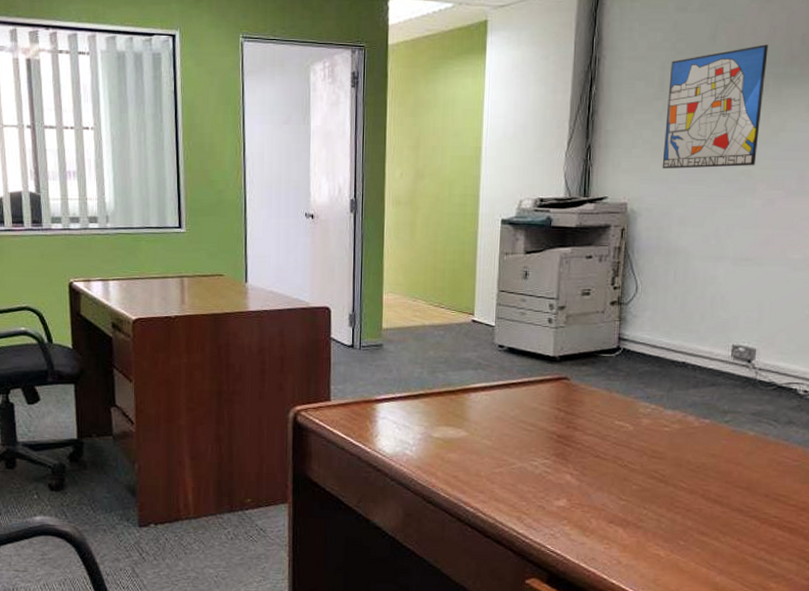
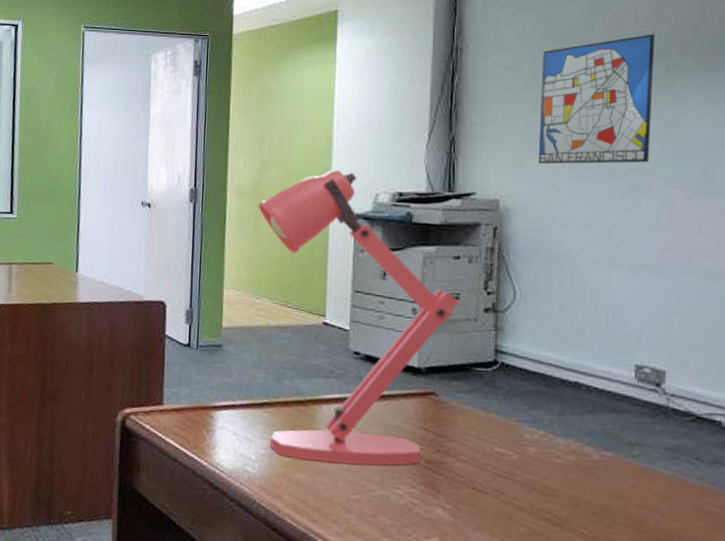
desk lamp: none [414,178,591,443] -> present [258,169,460,466]

